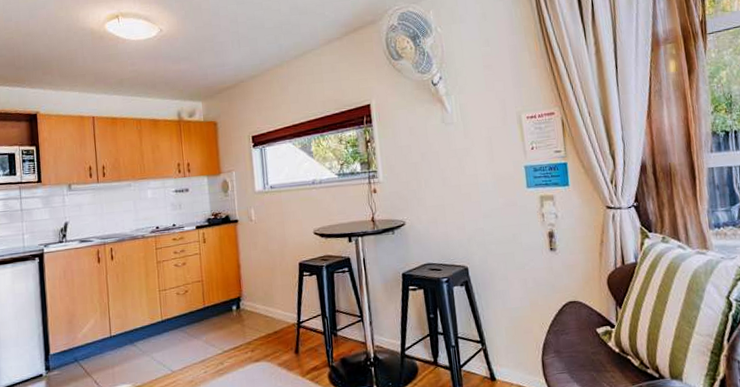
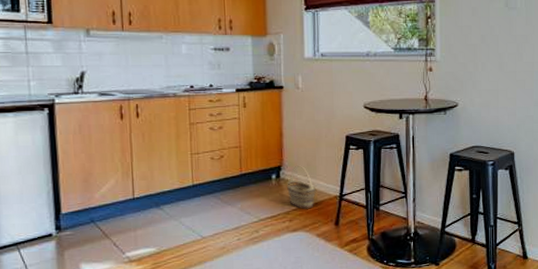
basket: none [247,295,275,339] -> present [287,165,316,209]

